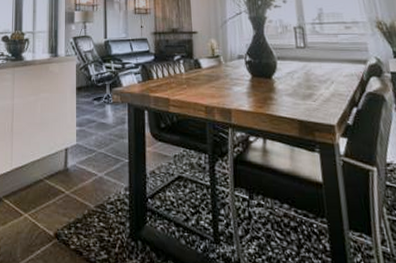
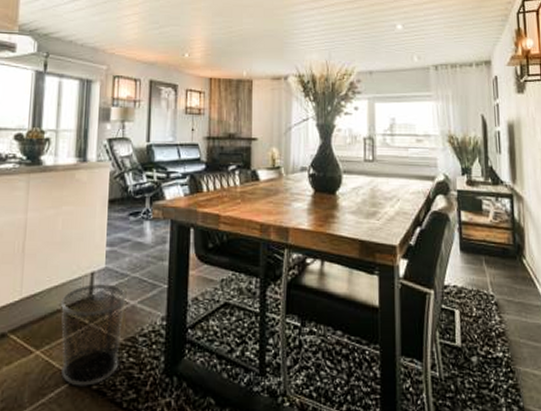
waste bin: none [42,158,95,246] -> present [60,284,127,386]

